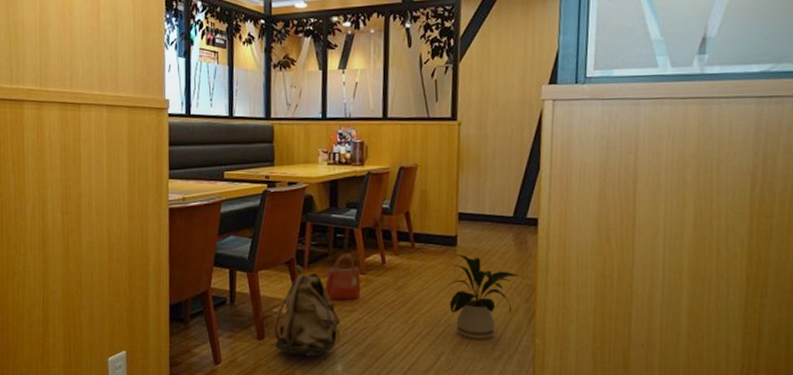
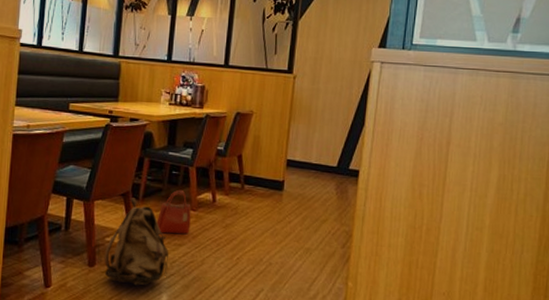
house plant: present [447,253,521,341] -> none [271,197,339,280]

